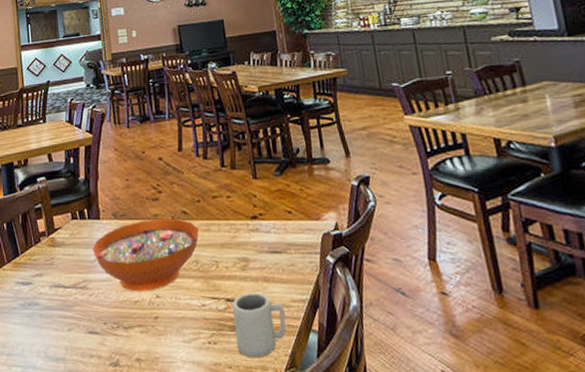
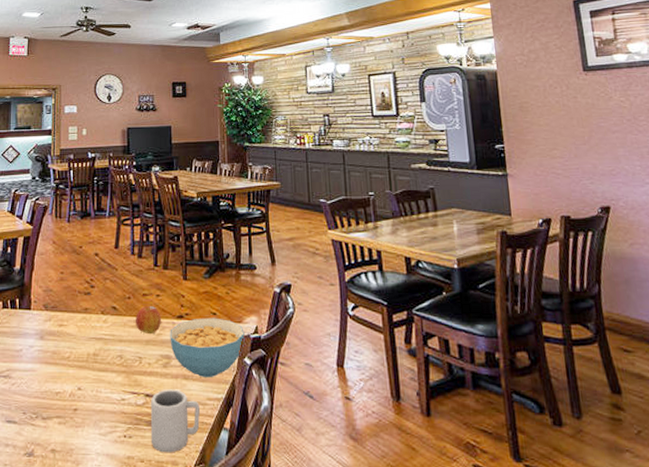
decorative bowl: present [92,218,199,292] -> none [19,313,126,383]
apple: none [207,208,235,238] -> present [135,306,161,335]
cereal bowl: none [244,216,325,280] -> present [170,318,245,378]

